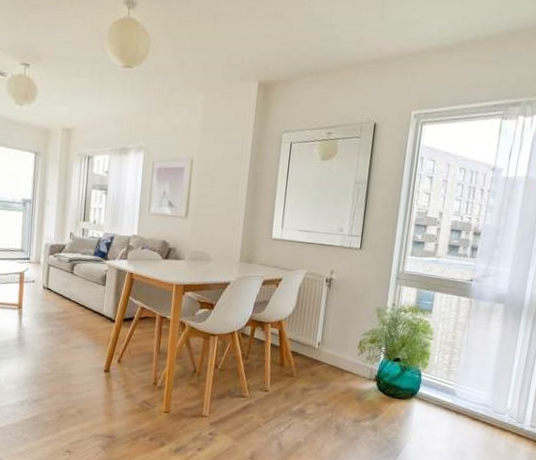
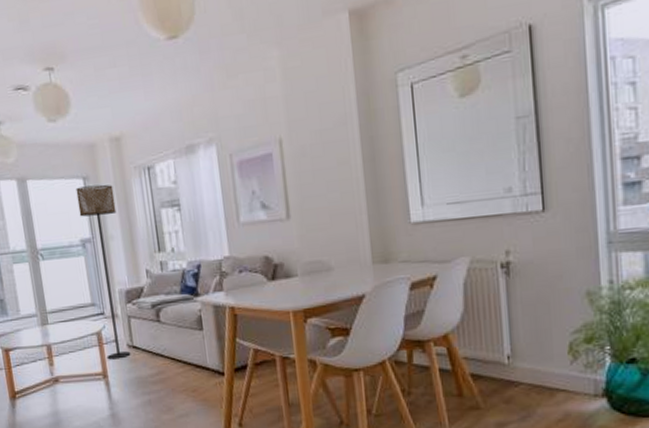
floor lamp: none [24,159,58,296] -> present [76,184,131,360]

